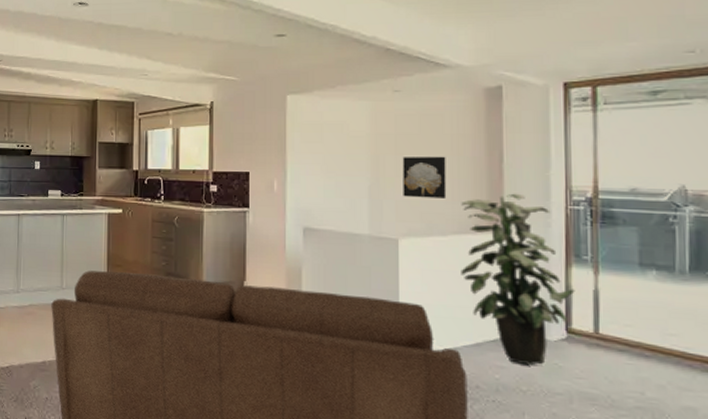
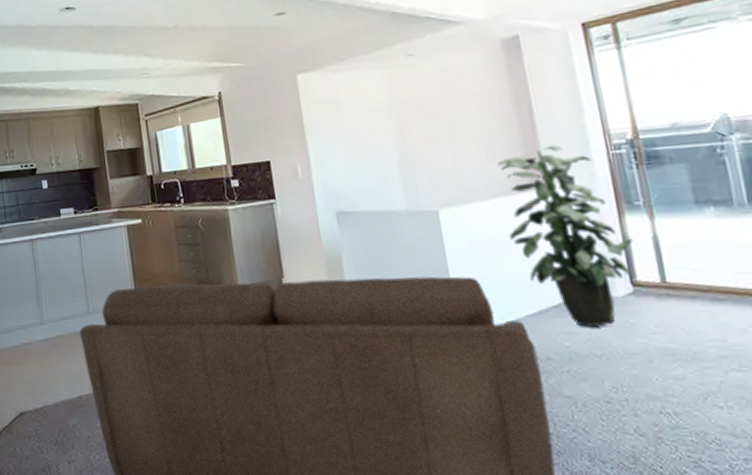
wall art: present [402,156,447,198] -> none [428,116,481,165]

